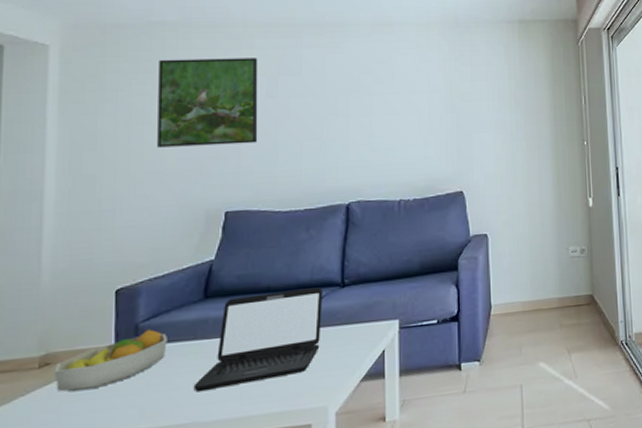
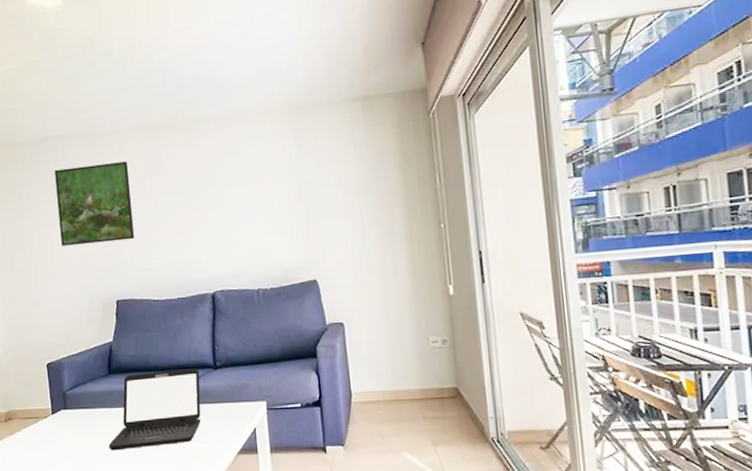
fruit bowl: present [54,329,167,392] -> none [15,397,87,442]

